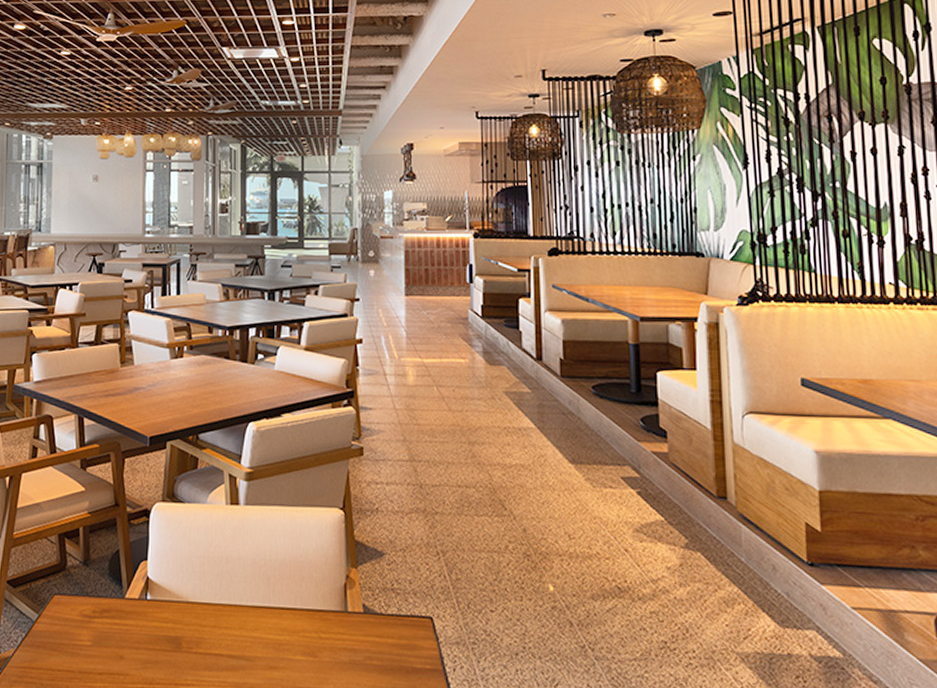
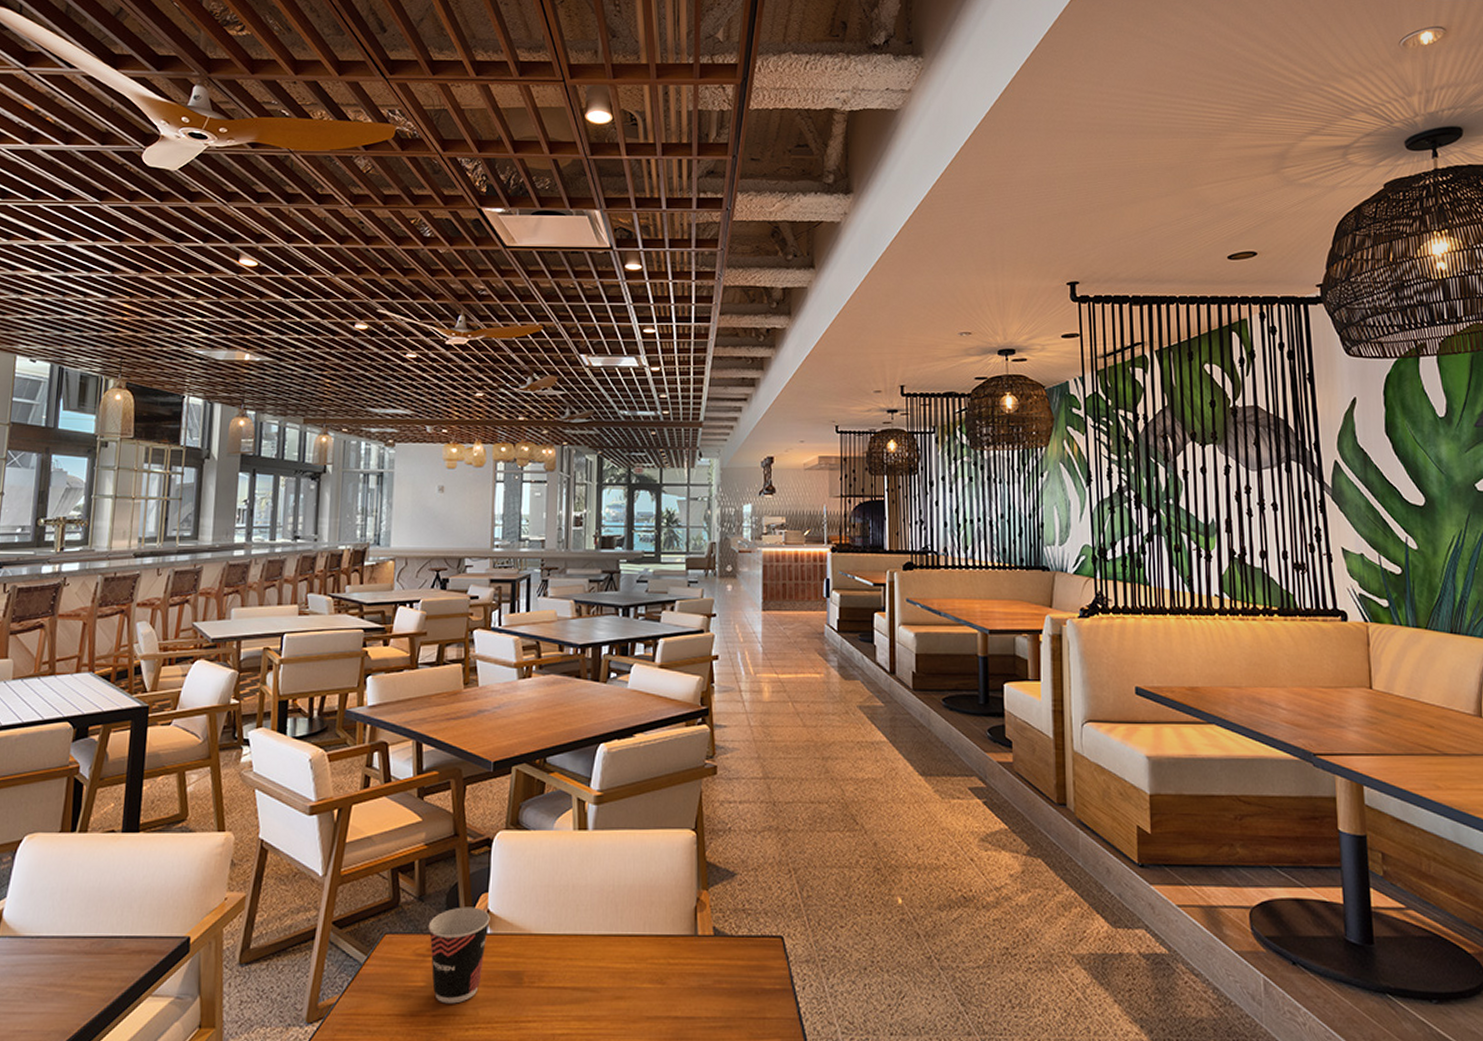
cup: none [93,573,150,664] -> present [428,907,490,1004]

